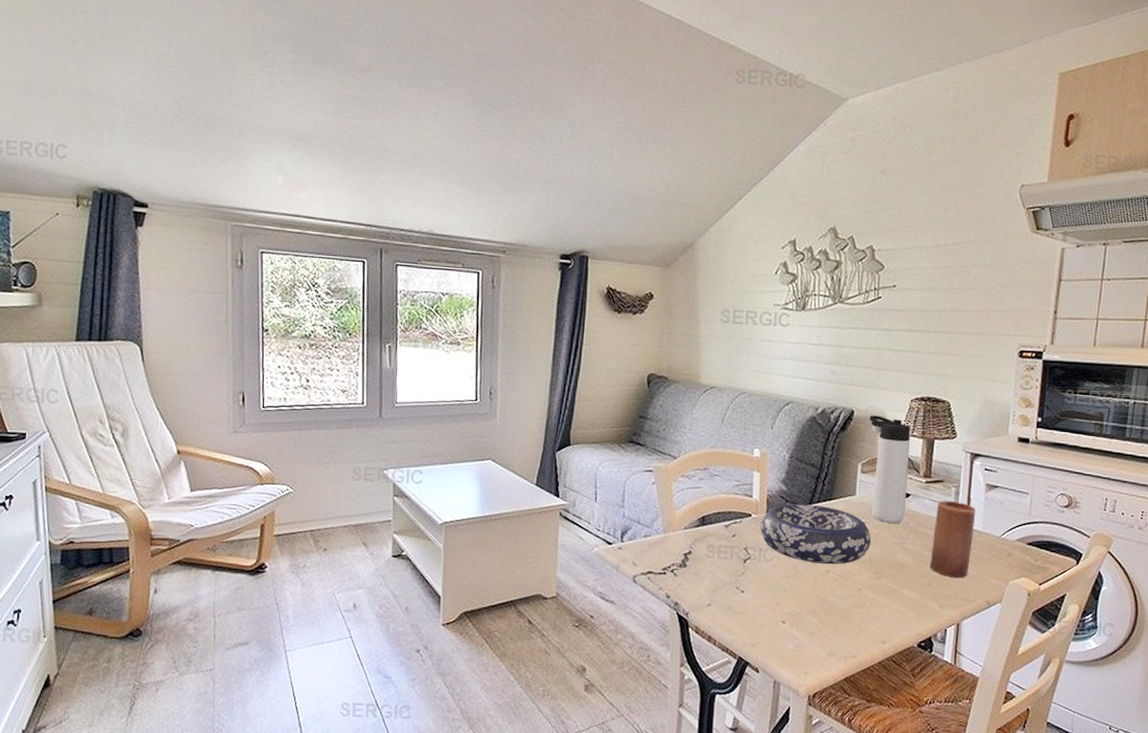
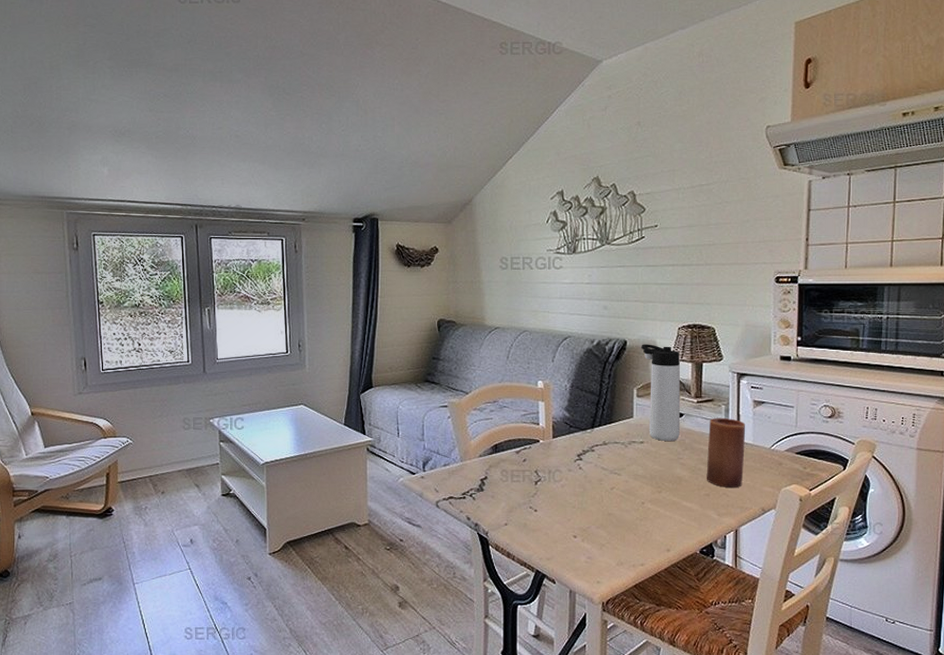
decorative bowl: present [760,503,872,565] -> none [548,428,651,482]

